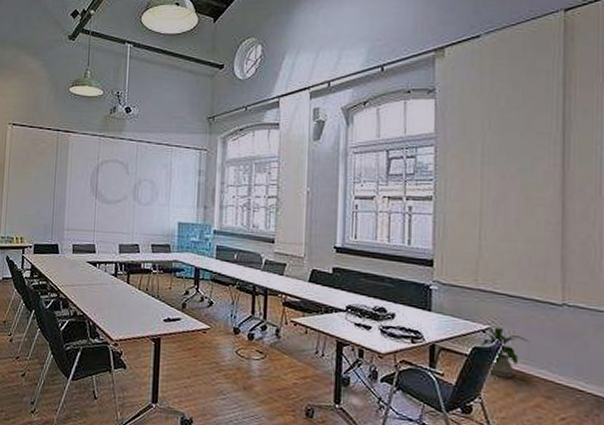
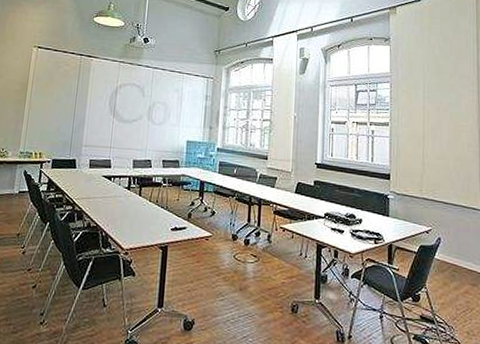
house plant: present [481,327,529,378] -> none [425,229,459,270]

